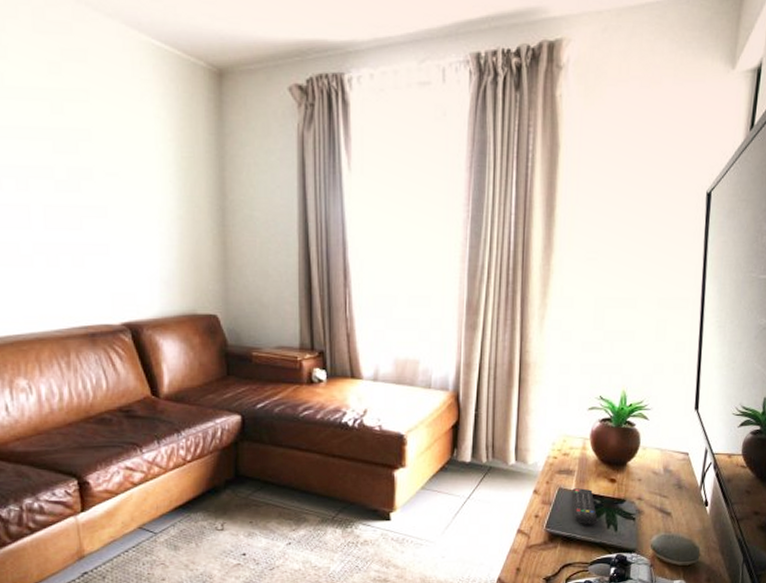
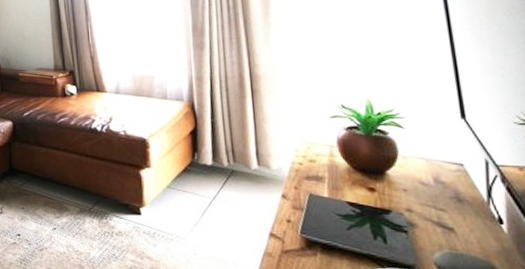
remote control: present [572,488,598,525] -> none [325,195,361,235]

